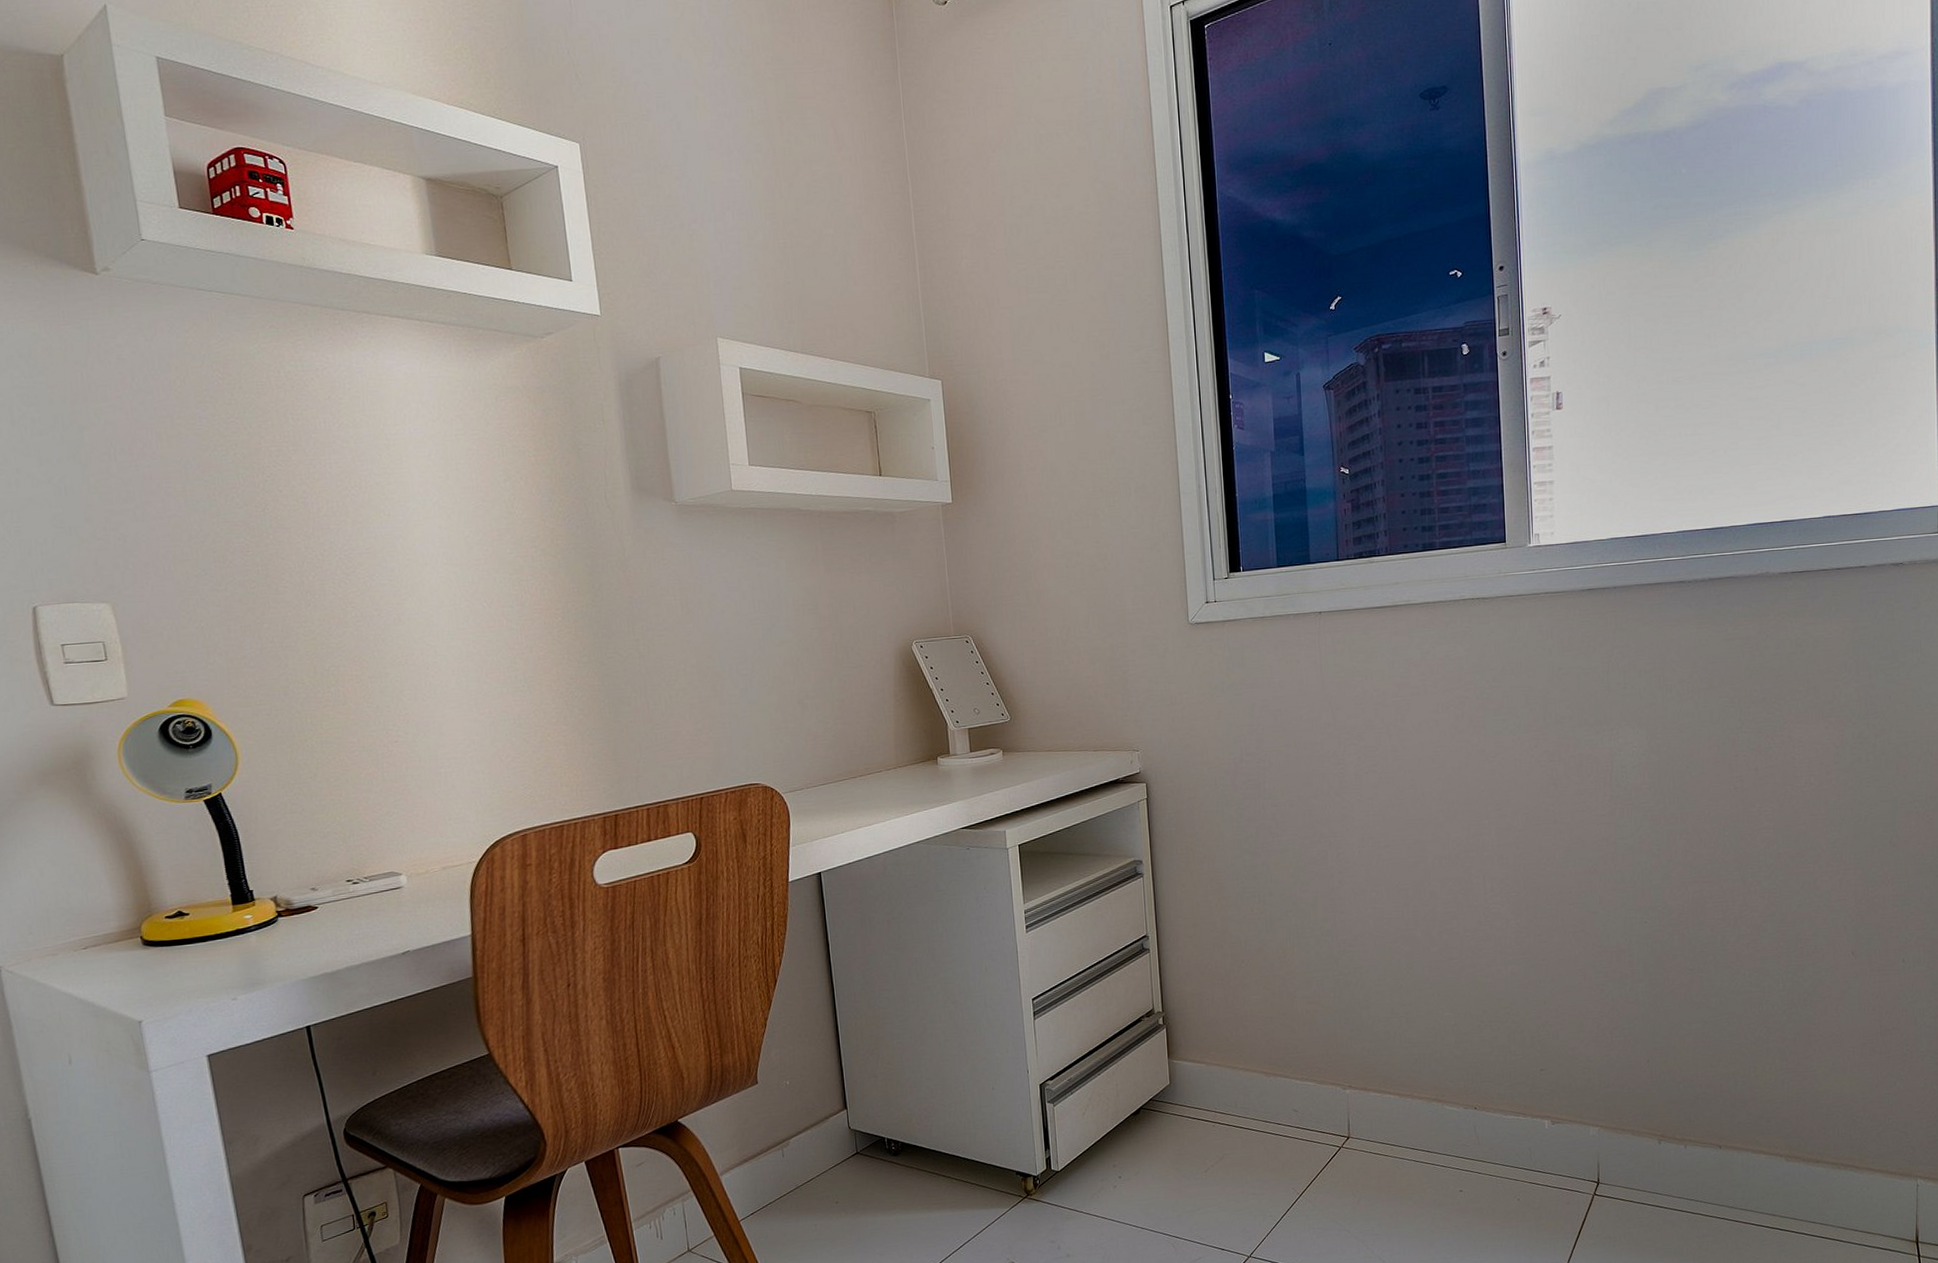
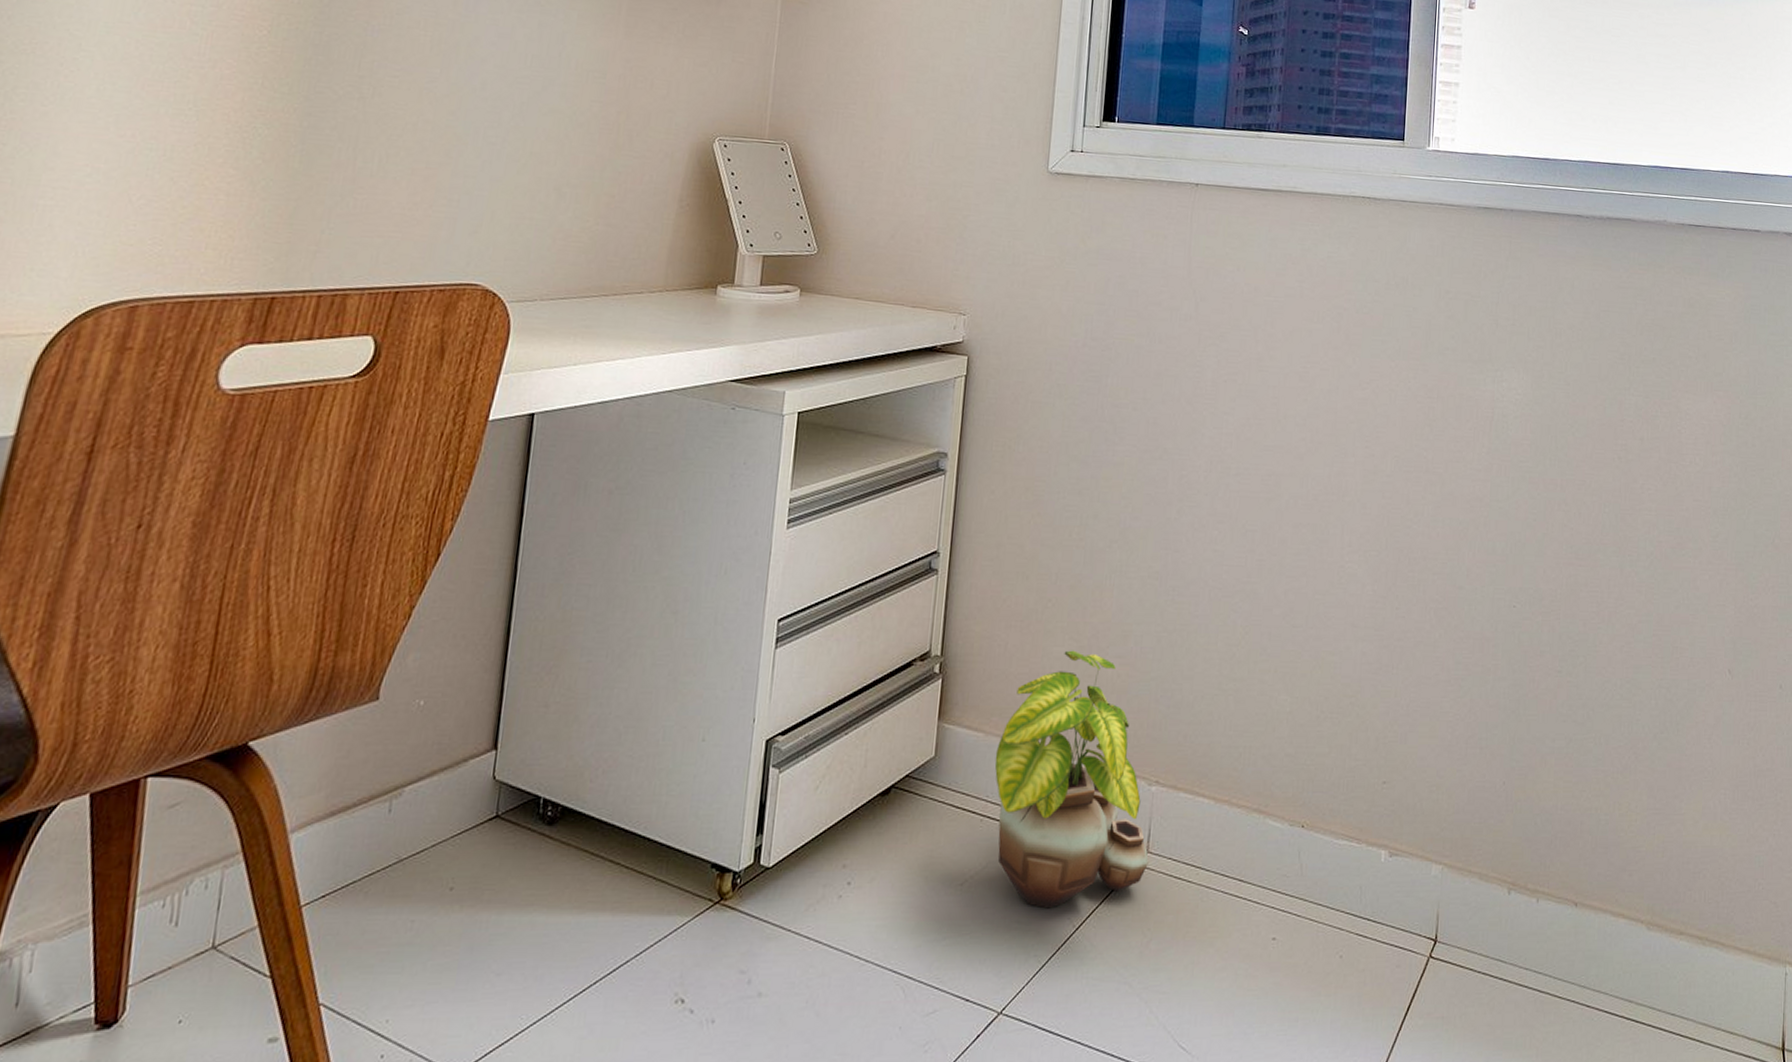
potted plant: none [1217,996,1351,1183] -> present [994,650,1149,909]

